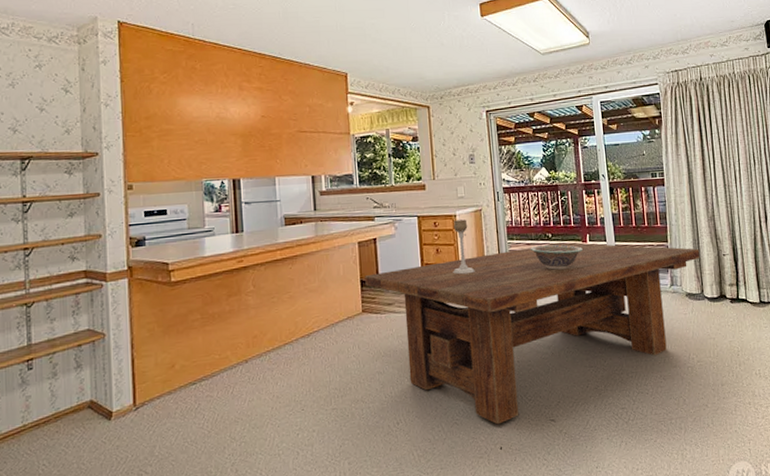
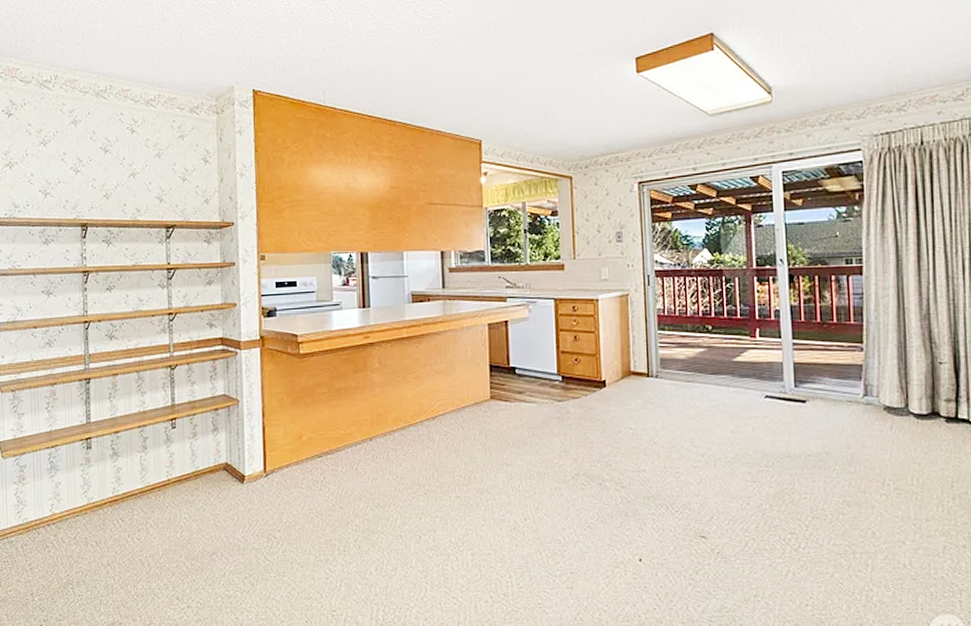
dining table: present [365,242,700,425] -> none [494,337,906,534]
candle holder: present [453,219,475,275] -> none [592,305,618,366]
decorative bowl: present [530,244,583,270] -> none [684,338,750,367]

